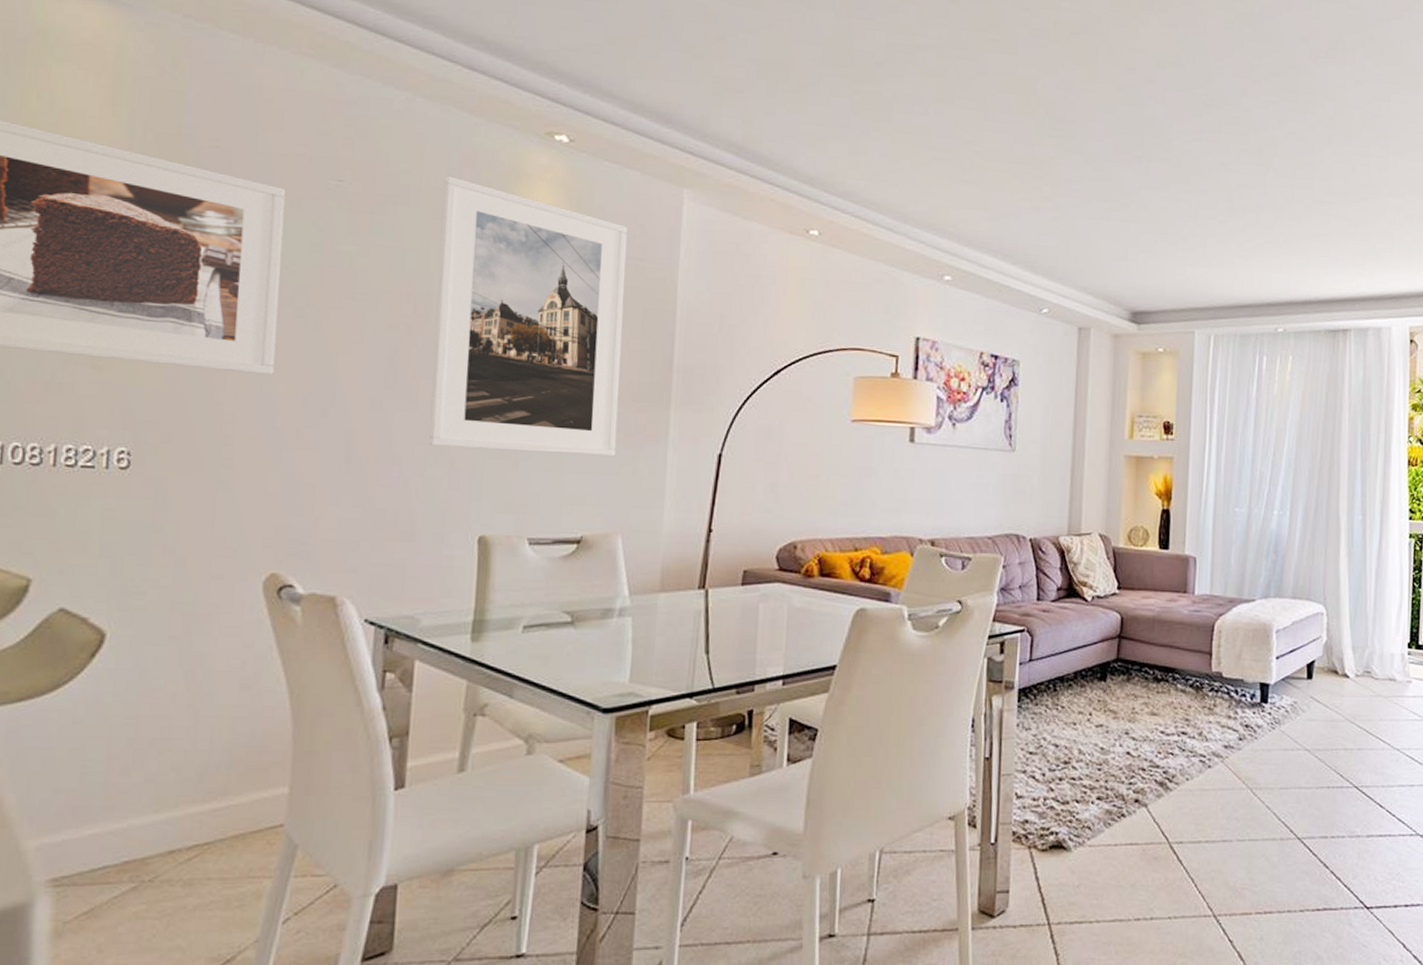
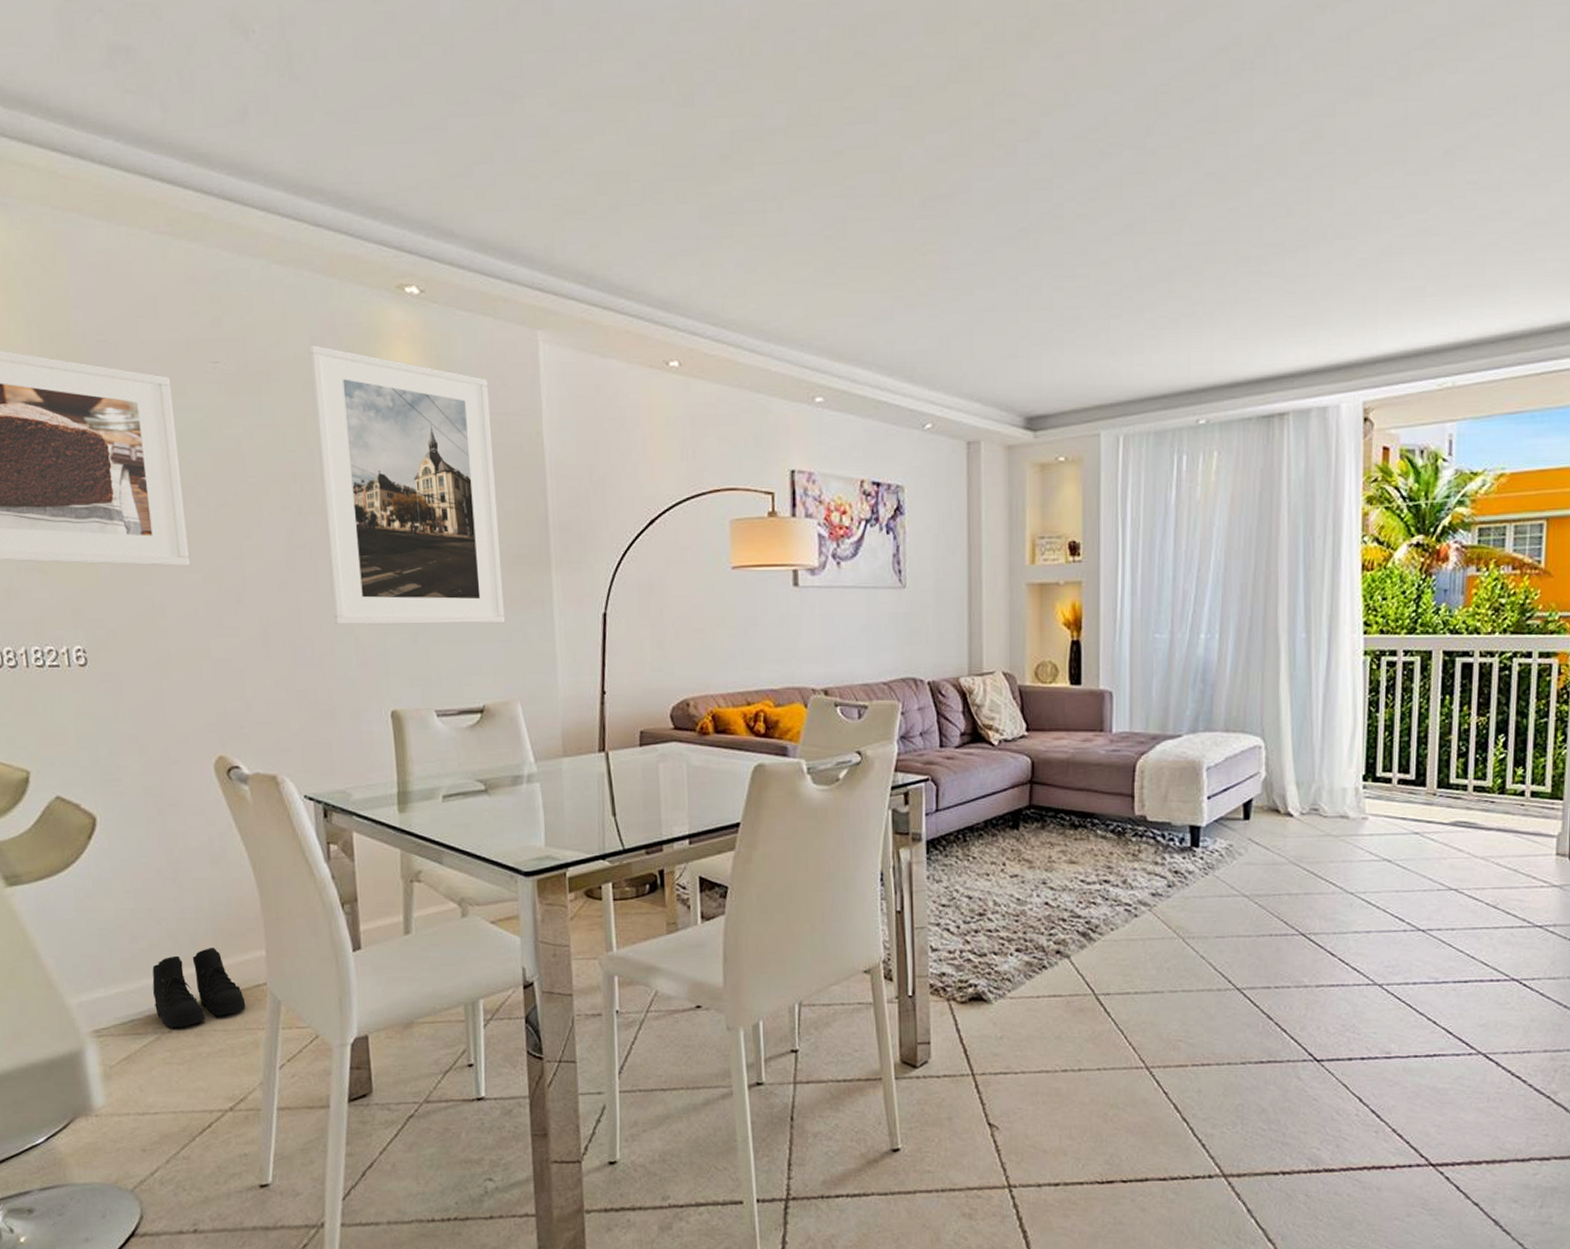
boots: none [137,784,254,876] -> present [152,948,246,1028]

